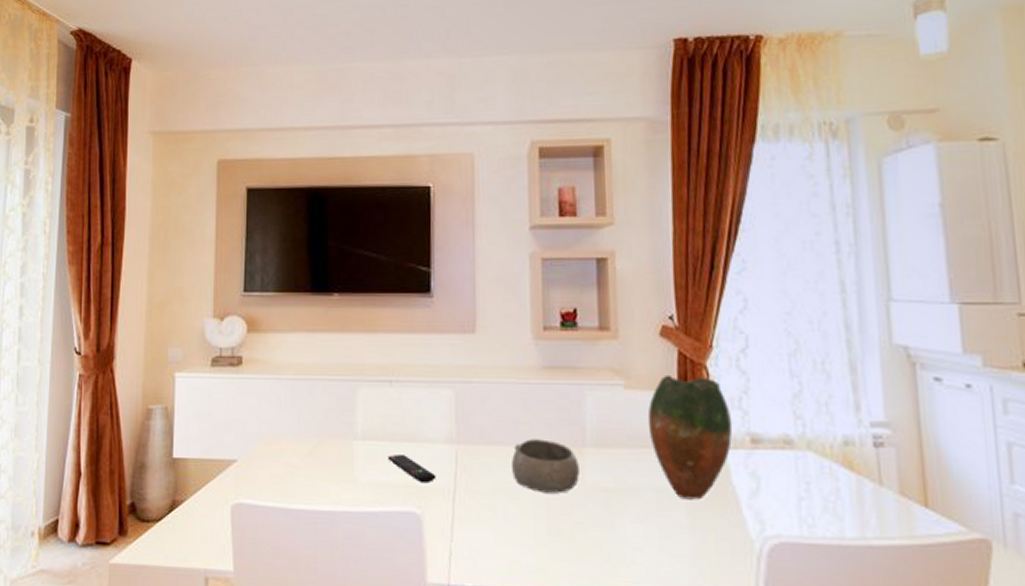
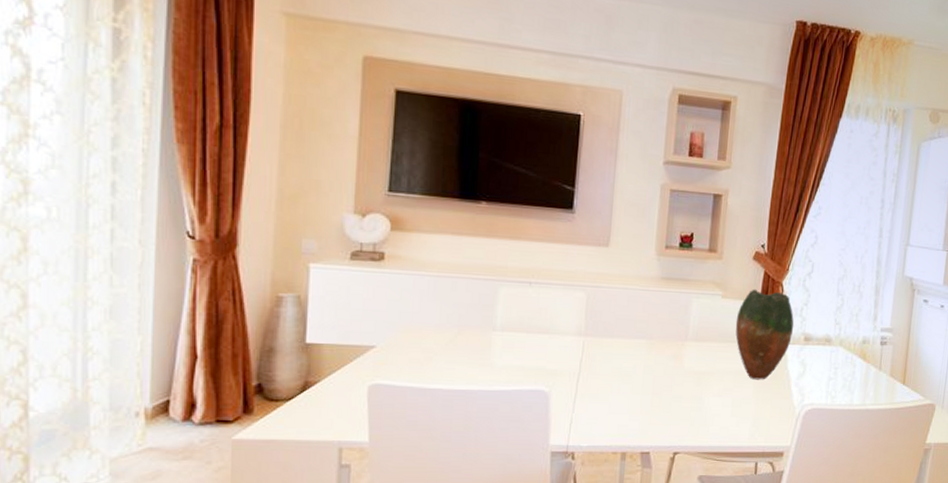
remote control: present [387,455,436,483] -> none [523,344,565,367]
bowl: present [510,439,579,493] -> none [627,334,681,375]

